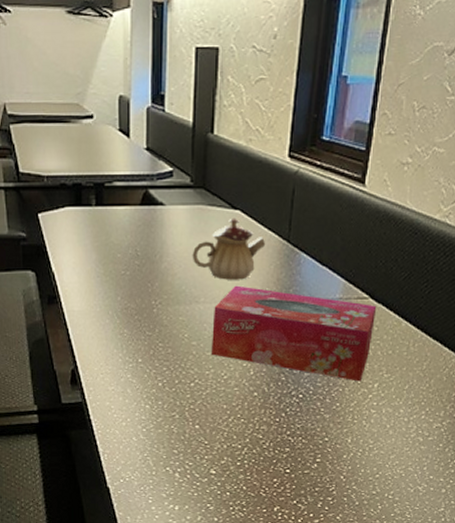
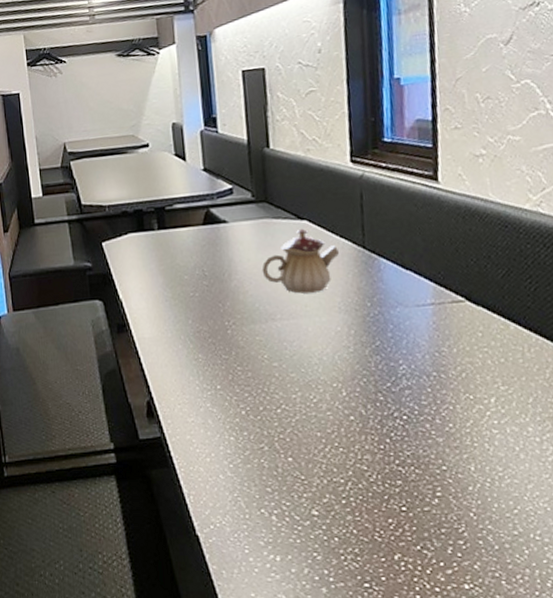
tissue box: present [211,285,377,382] -> none [292,298,478,397]

